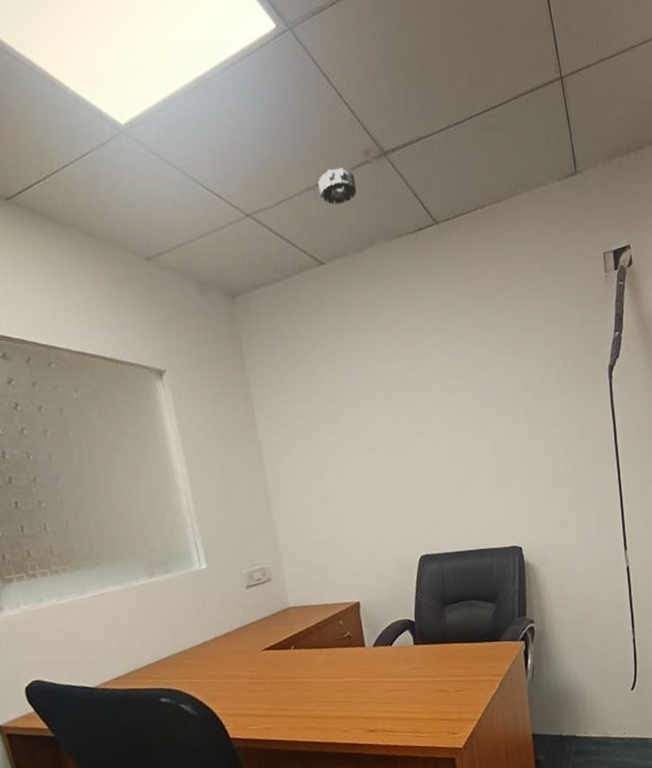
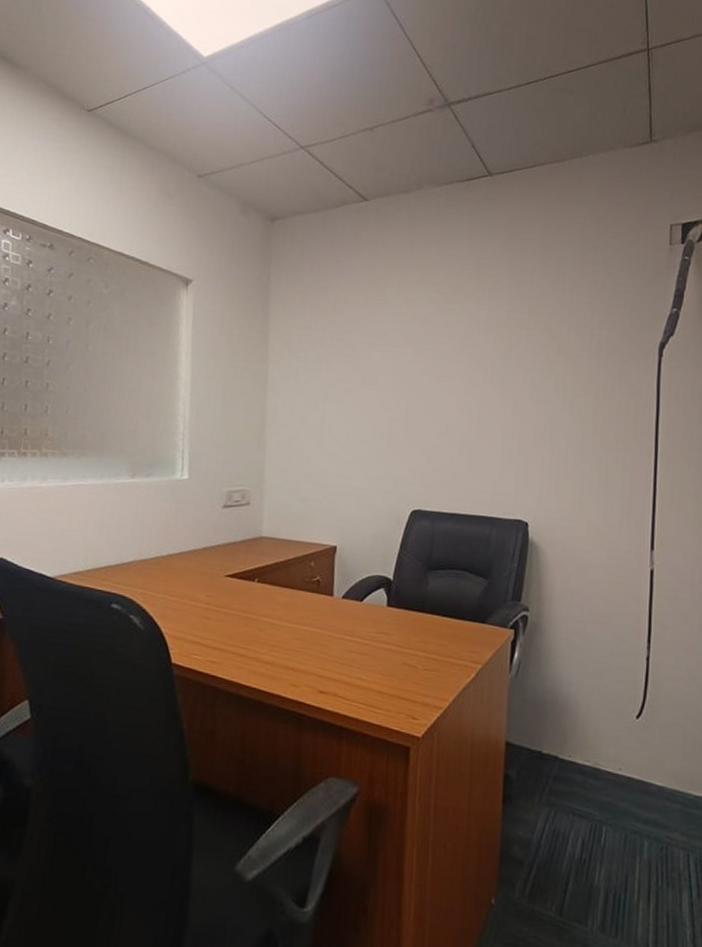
smoke detector: present [318,168,356,204] -> none [376,113,415,147]

